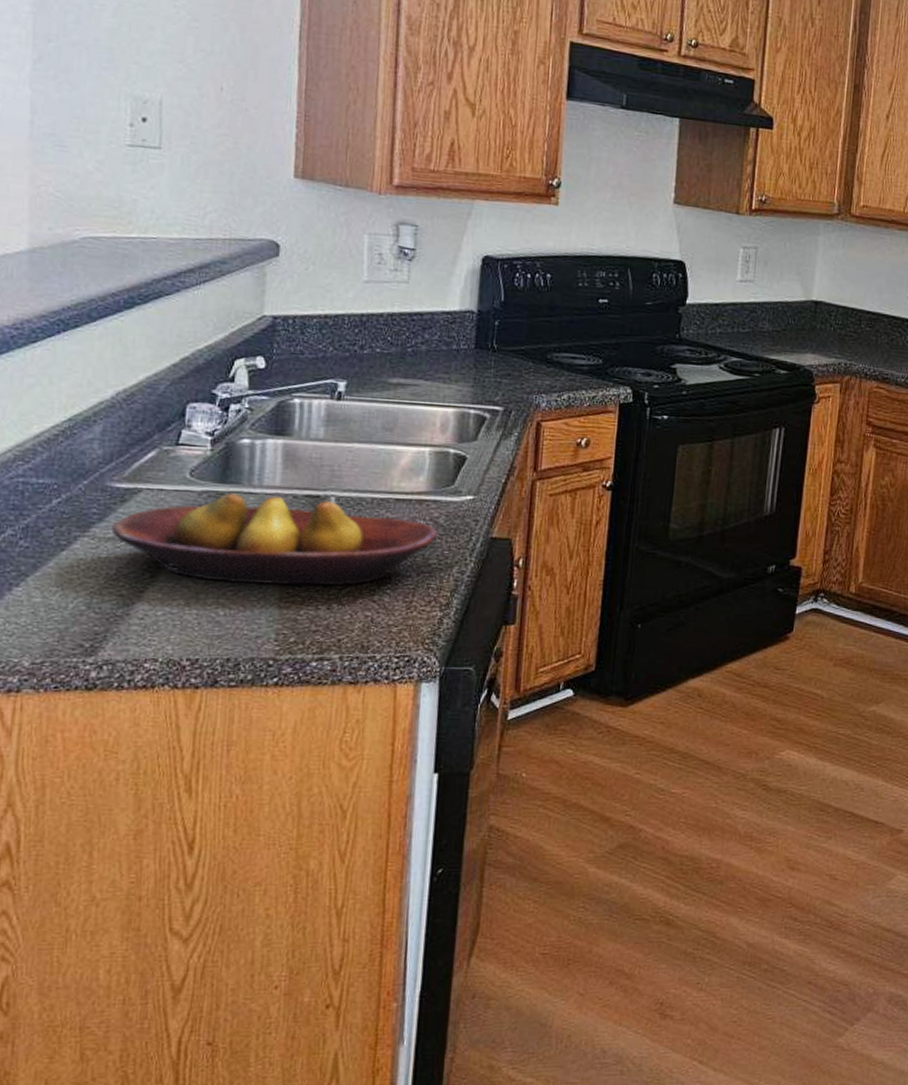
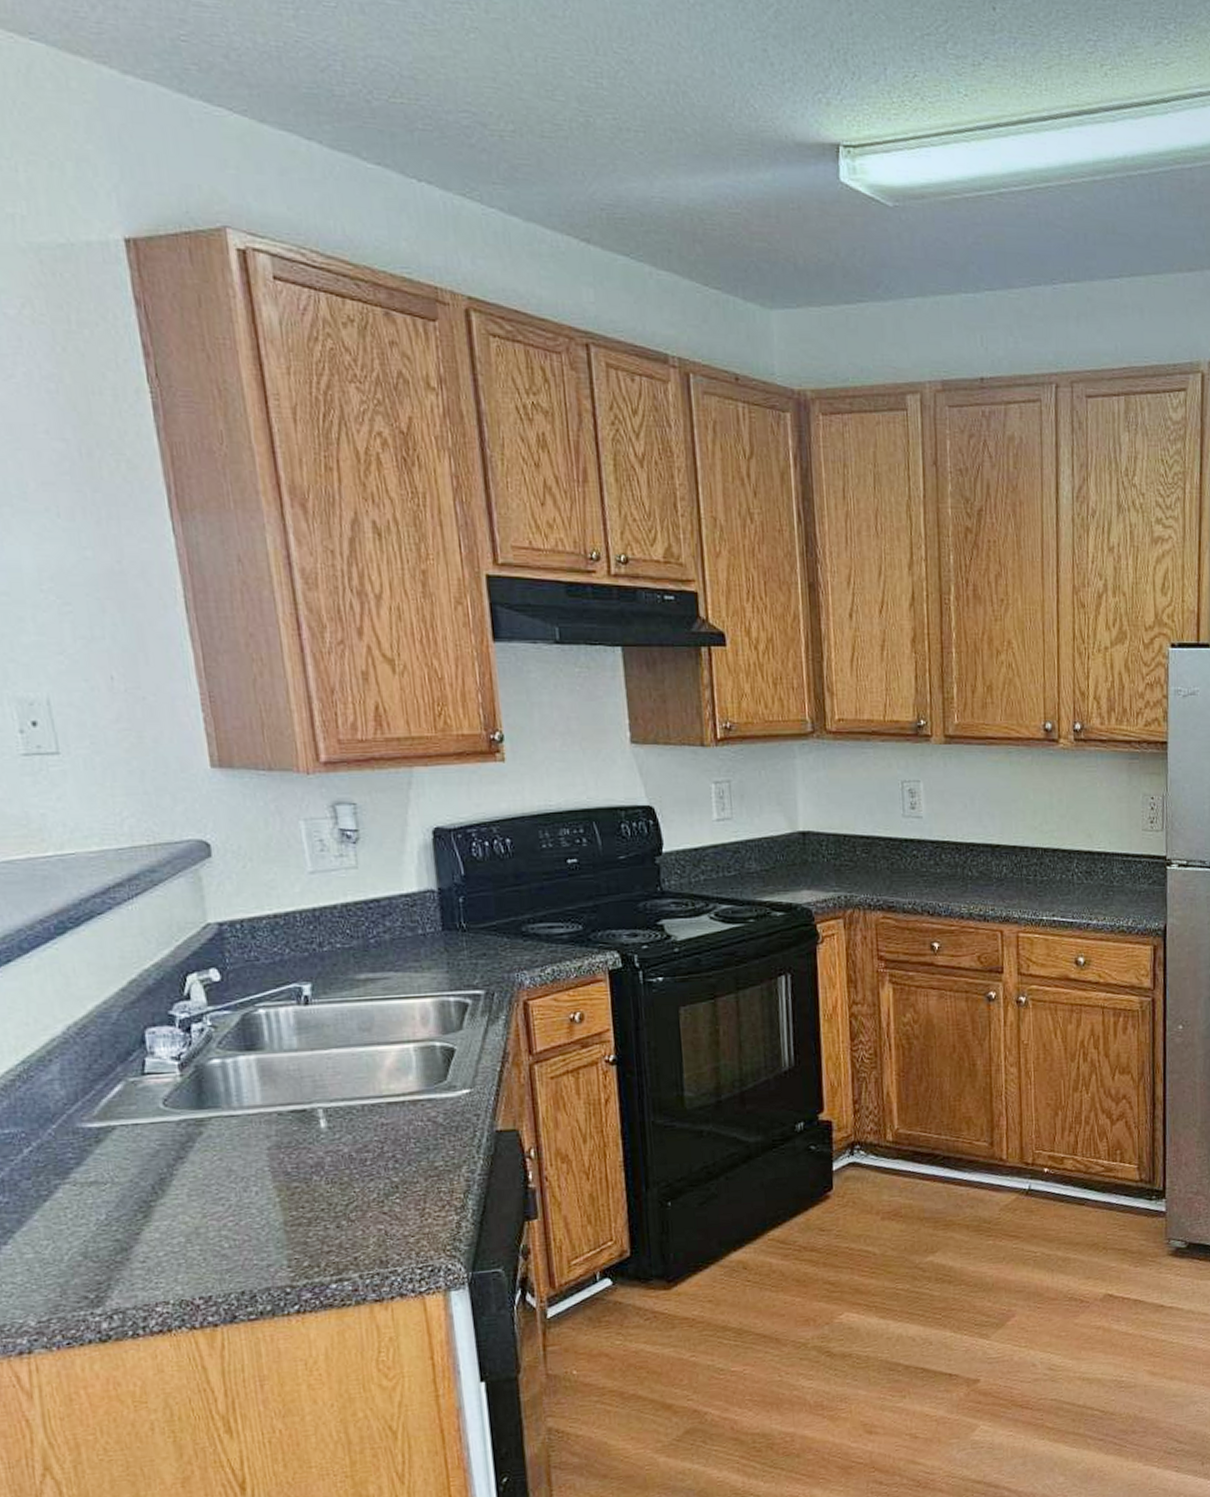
fruit bowl: present [111,493,438,586] -> none [91,1114,440,1213]

